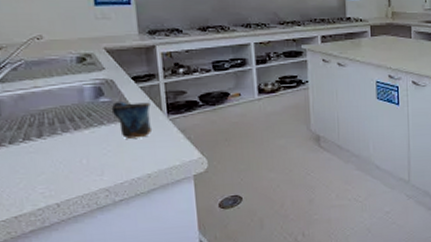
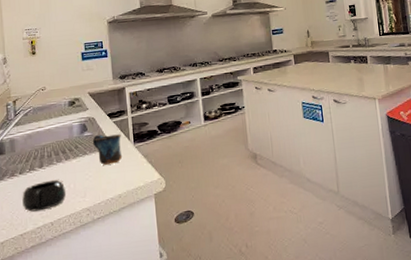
mug: none [14,154,77,190] -> present [22,180,67,212]

